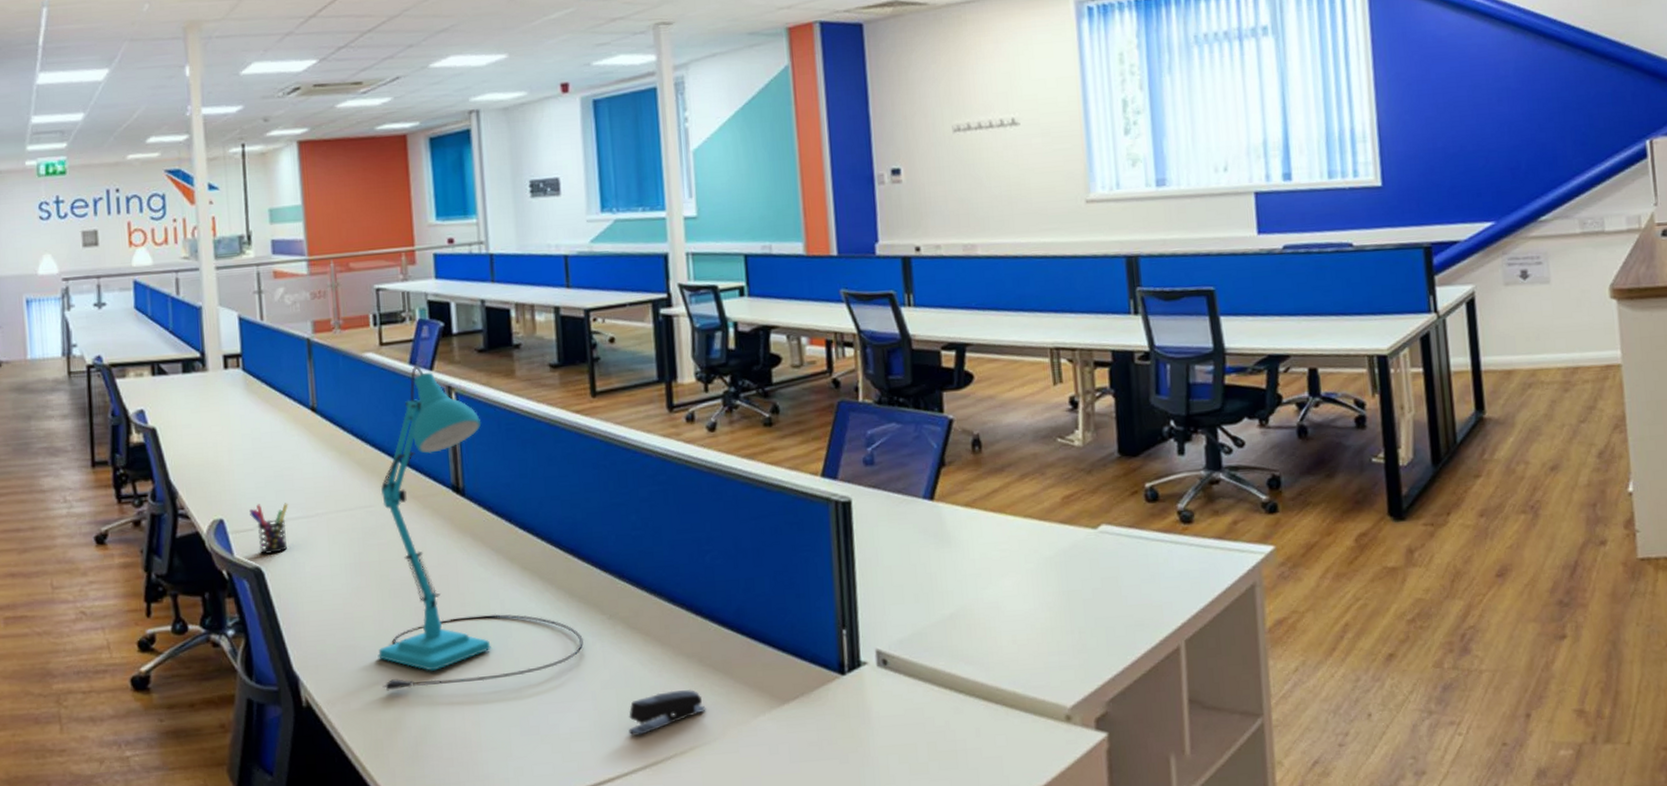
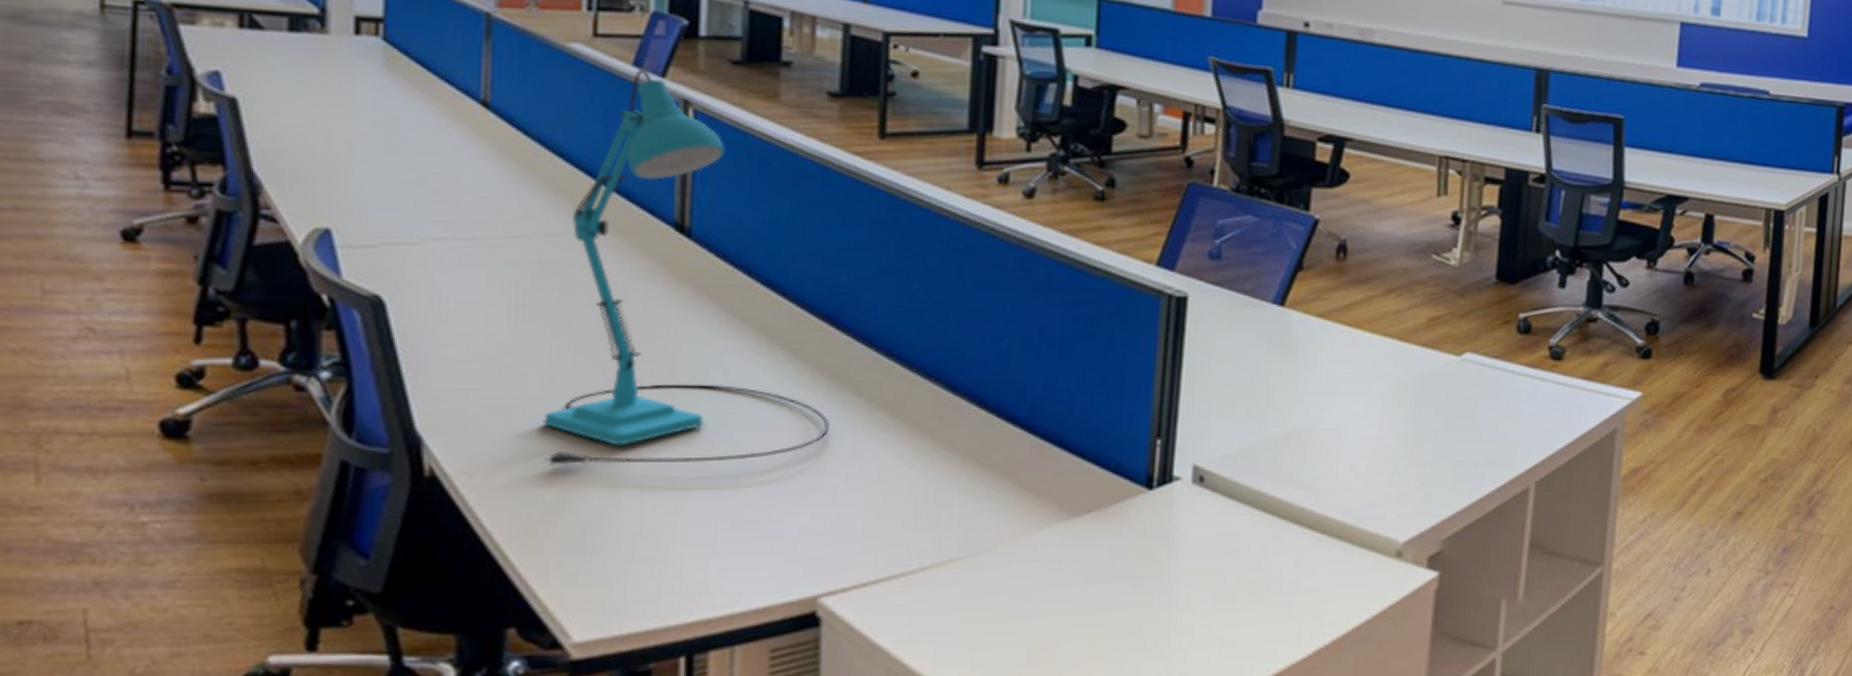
pen holder: present [249,503,288,554] -> none [372,215,433,280]
stapler: present [629,690,706,737] -> none [875,492,977,542]

